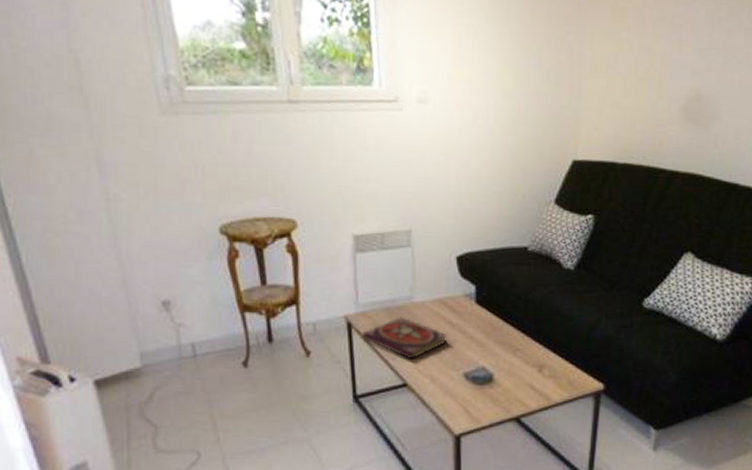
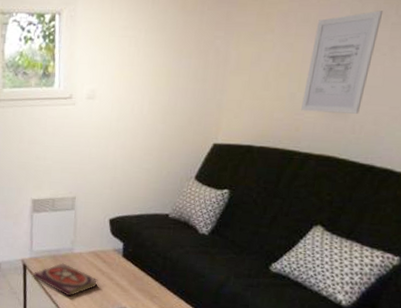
wall art: none [663,13,737,127] -> present [301,10,384,114]

